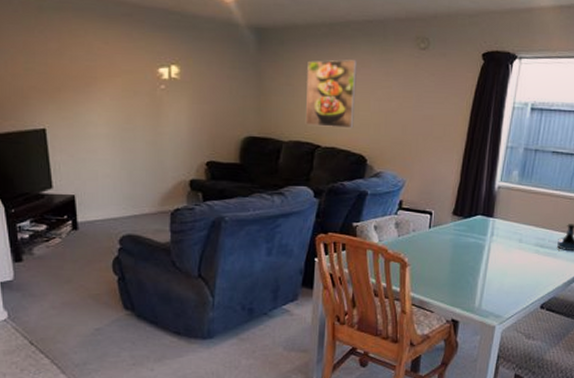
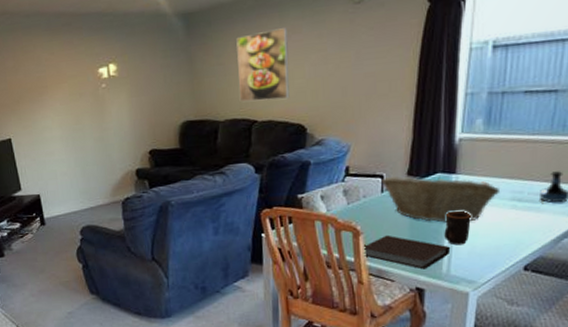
notebook: none [408,269,484,303] -> present [363,236,451,270]
fruit basket: none [430,213,528,262] -> present [381,176,501,223]
mug: none [479,252,502,283] -> present [444,211,471,246]

